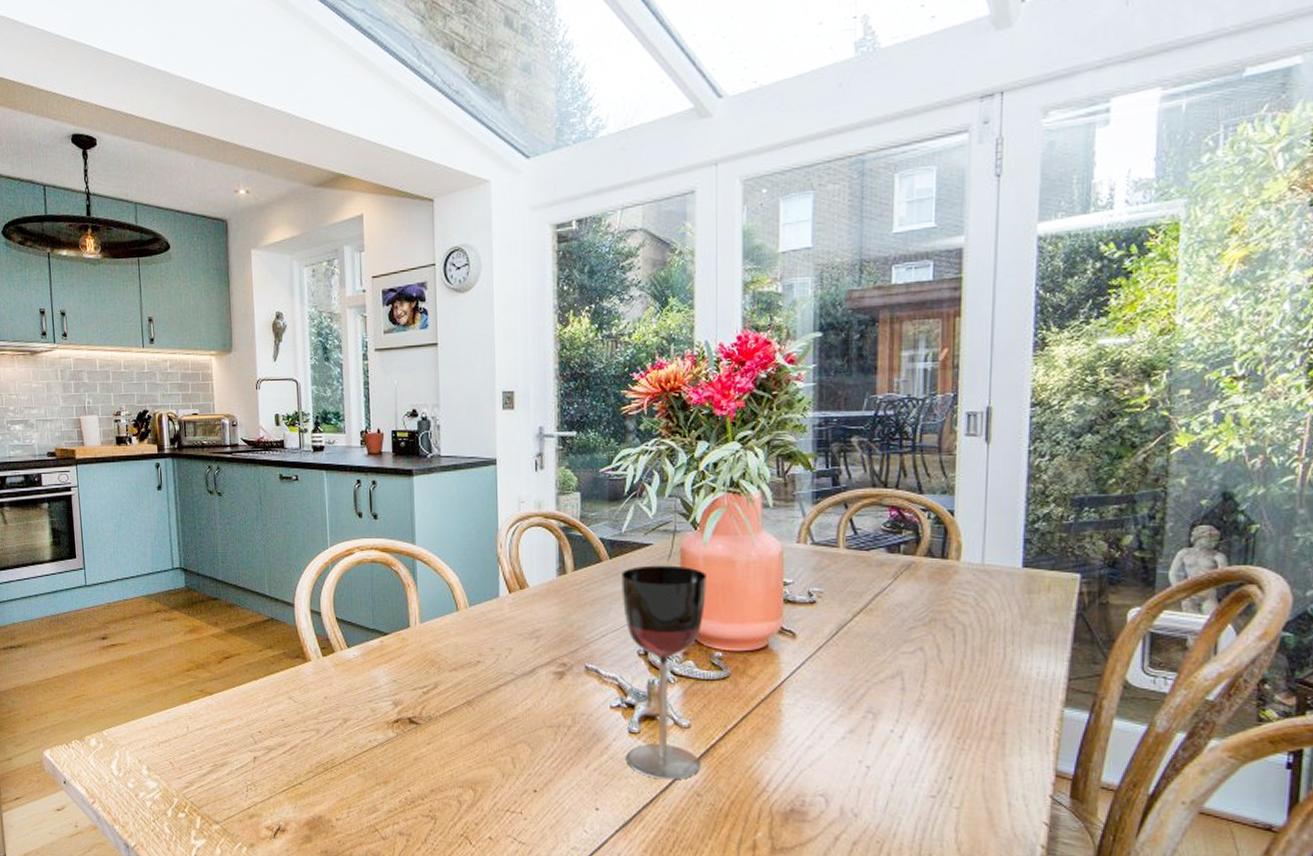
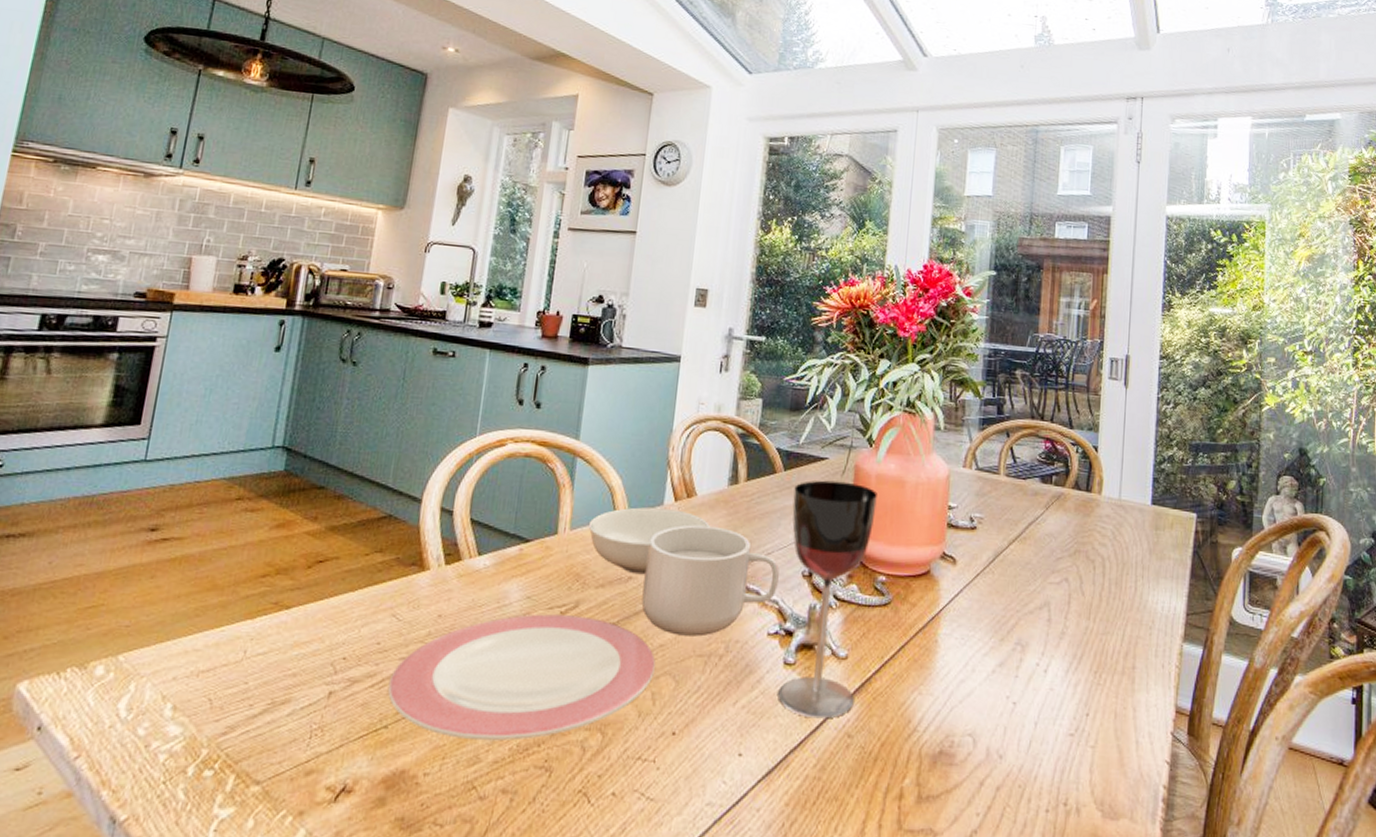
plate: none [296,694,511,795] -> present [387,614,656,741]
bowl: none [435,600,544,659] -> present [588,507,710,575]
cup: none [490,613,615,710] -> present [641,525,779,637]

